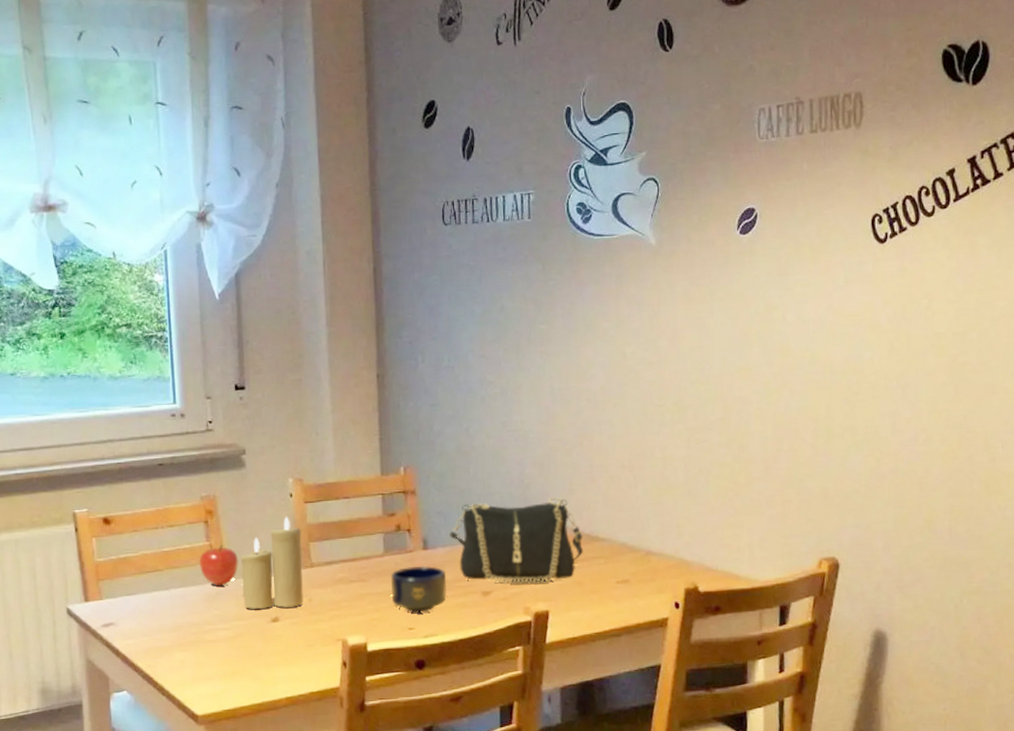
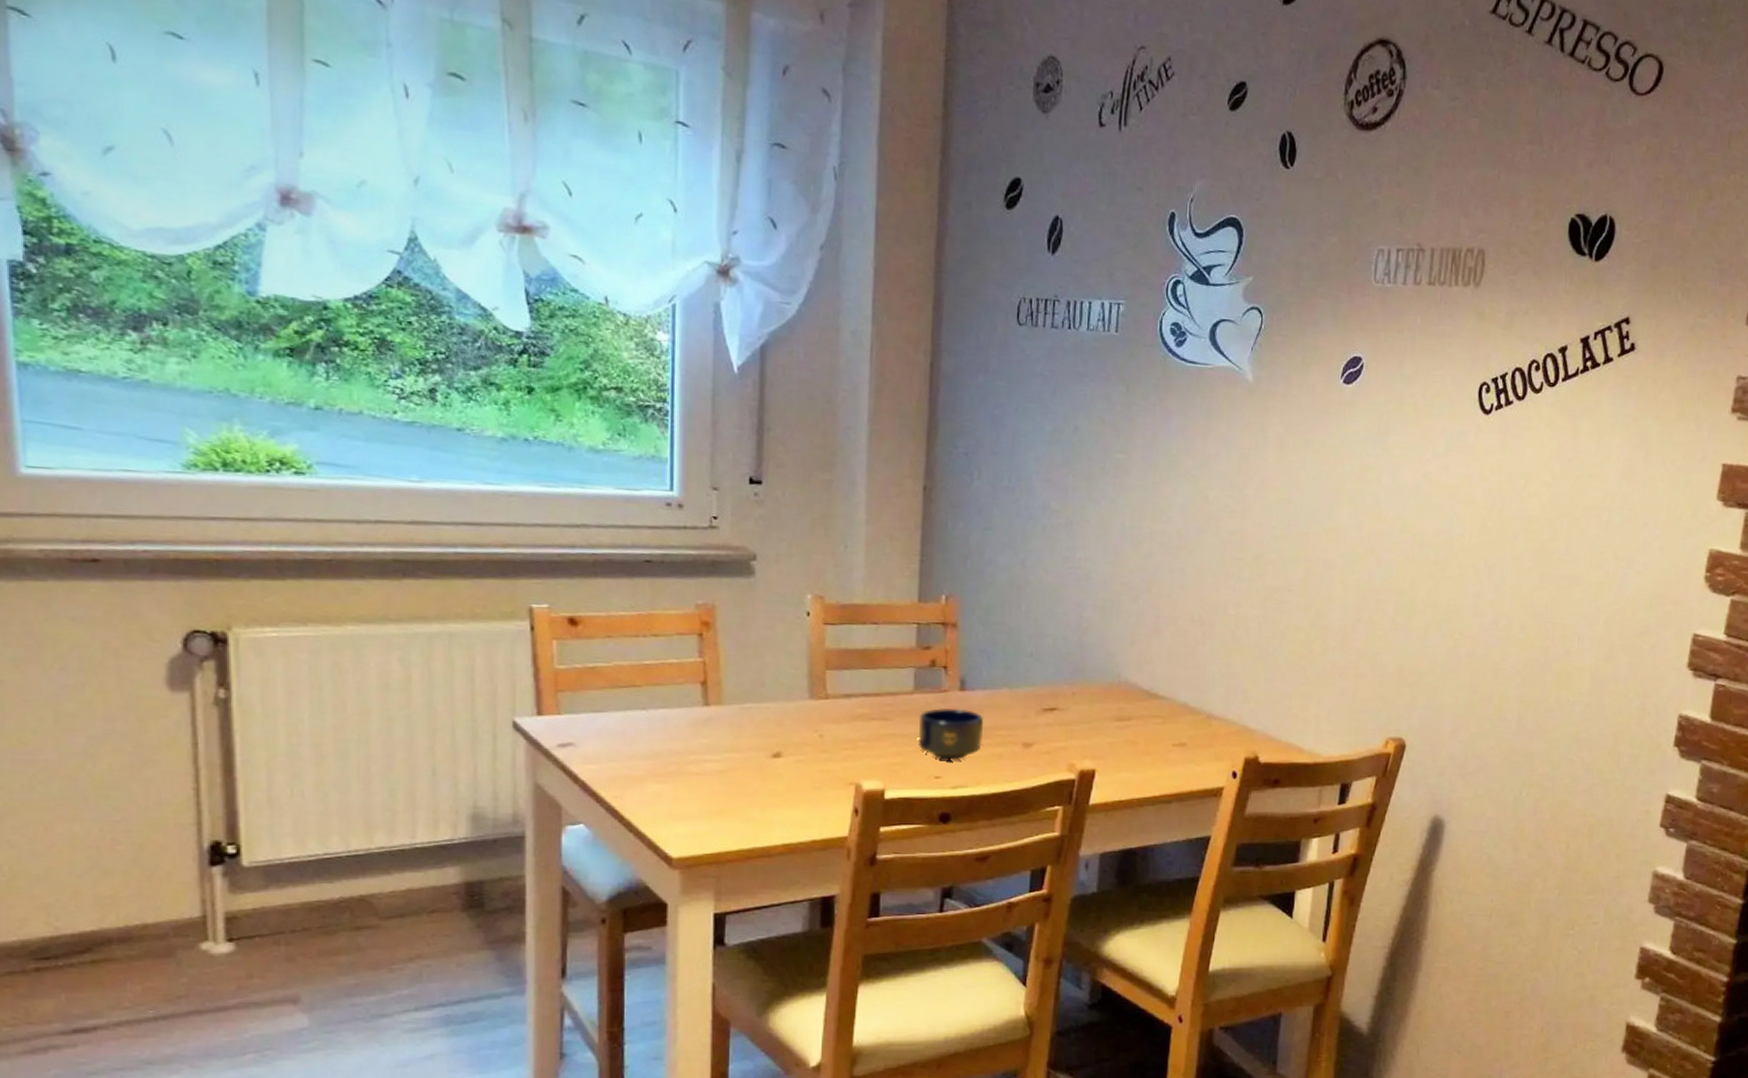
fruit: present [200,544,238,586] -> none [688,662,737,711]
candle: present [240,516,303,609] -> none [738,637,817,743]
handbag: present [449,497,584,584] -> none [992,644,1142,739]

